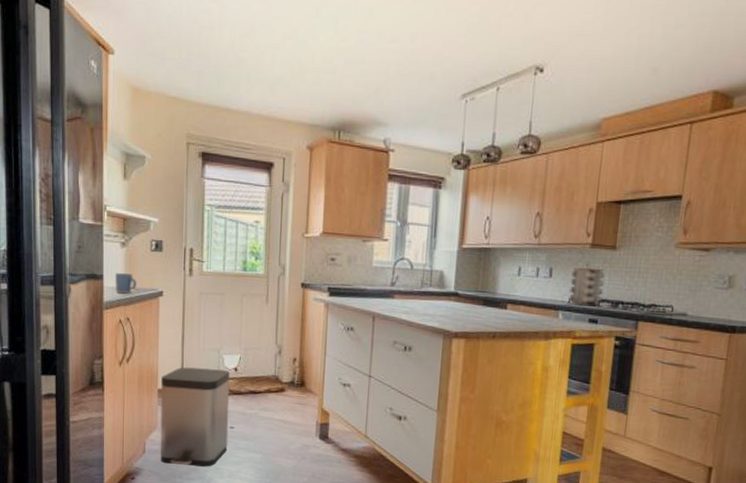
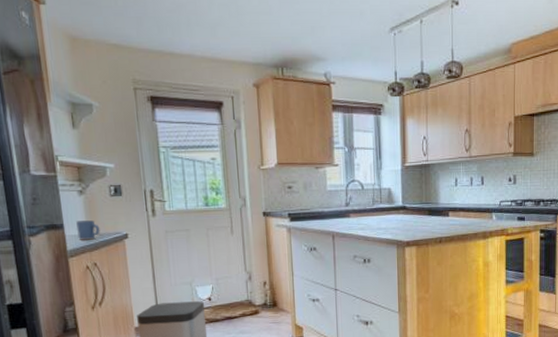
spice rack: present [569,262,605,307] -> none [499,168,527,207]

